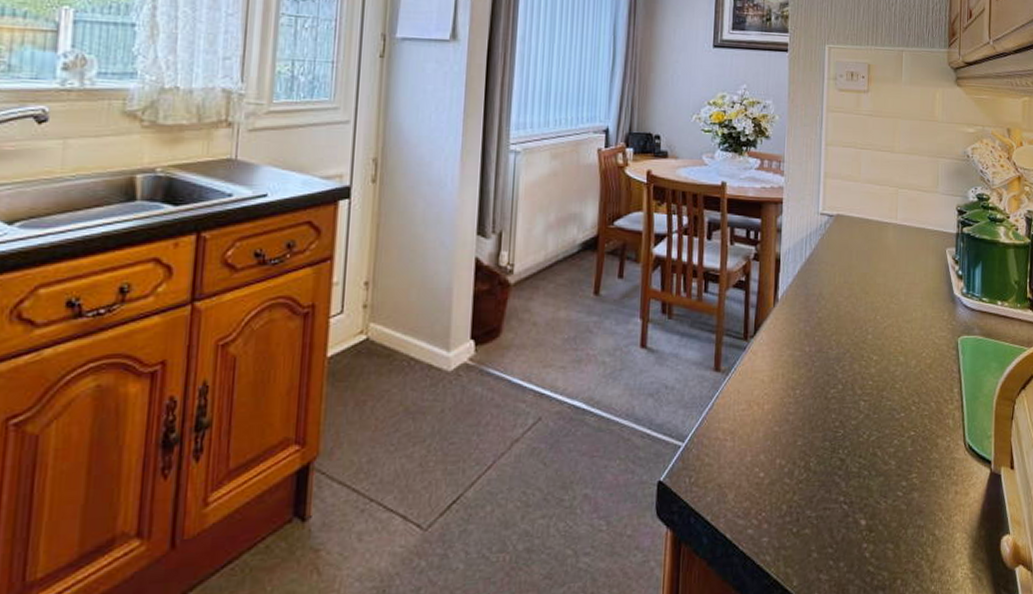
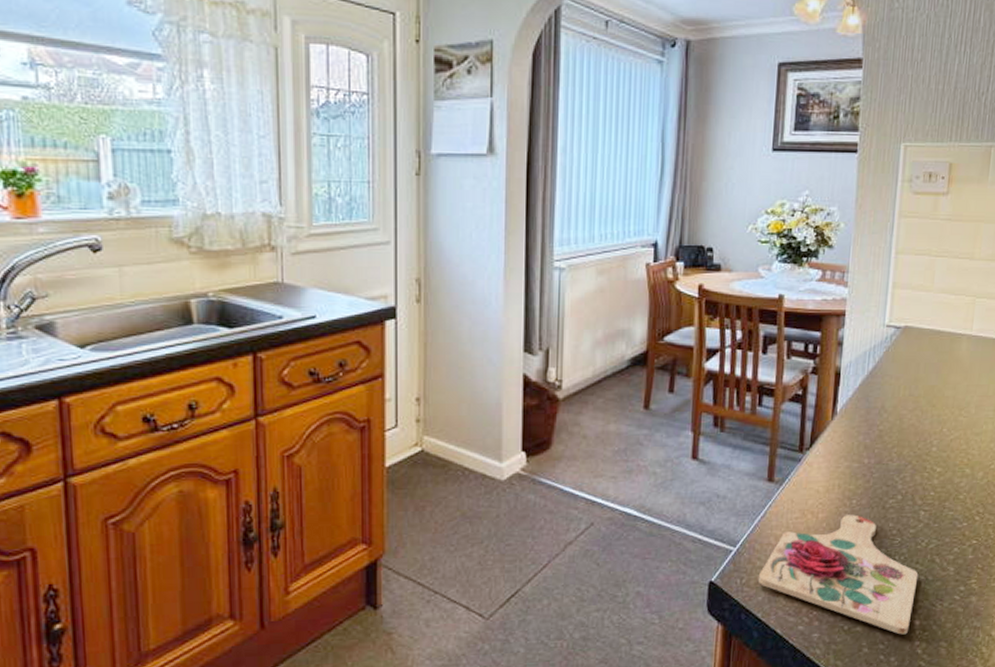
cutting board: none [706,405,862,537] -> present [758,514,919,635]

